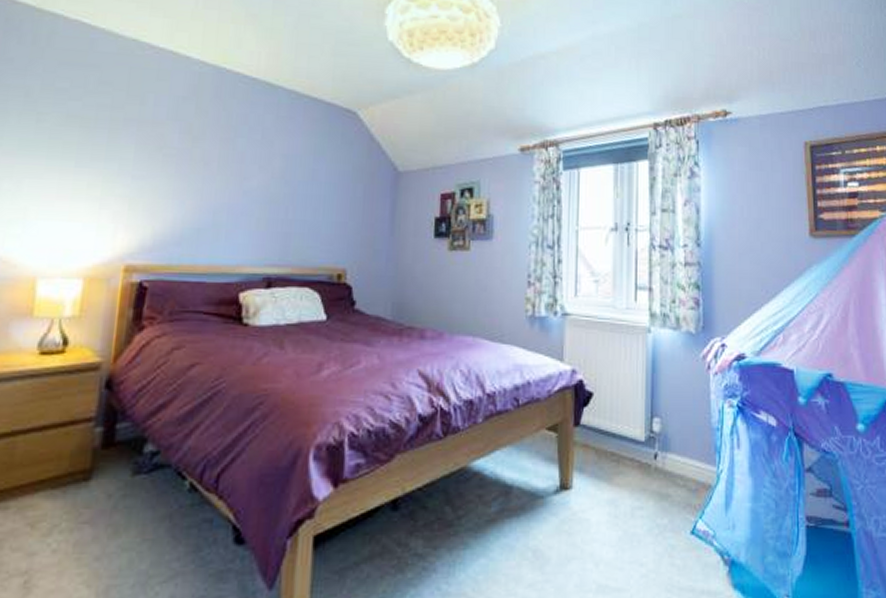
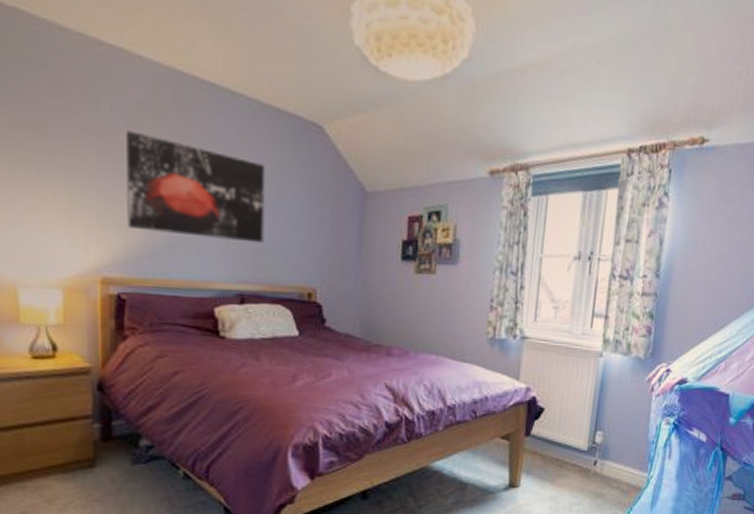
wall art: none [158,122,300,226] -> present [125,130,266,244]

